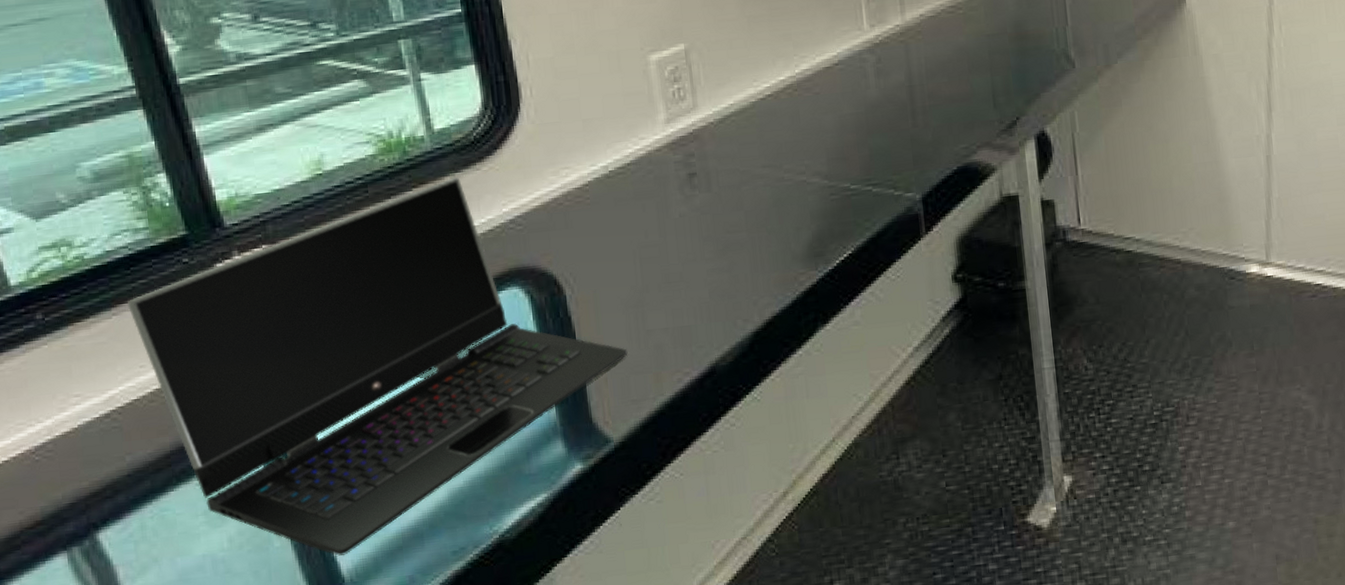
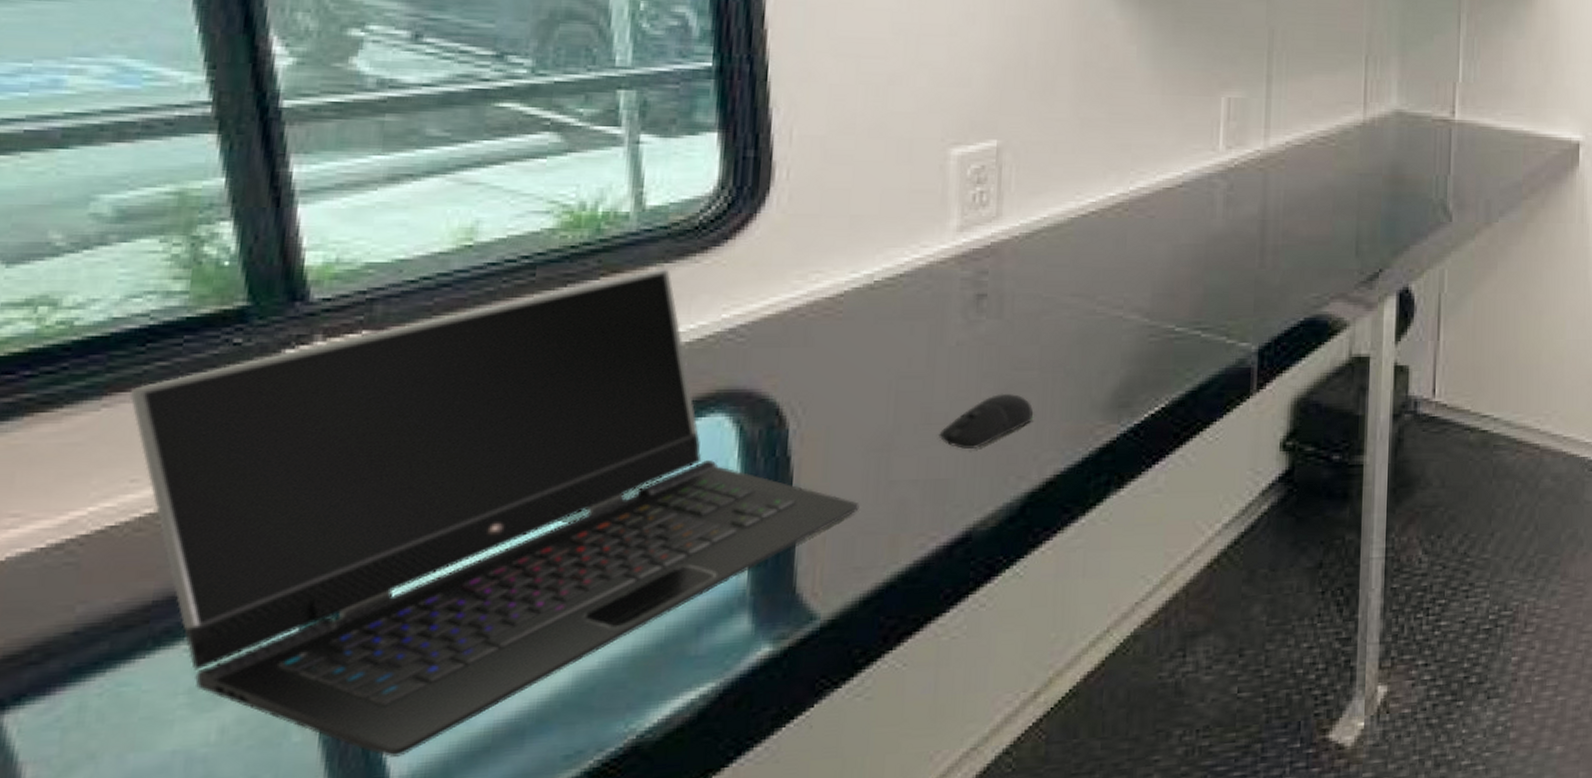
computer mouse: none [678,253,748,301] -> present [938,393,1033,449]

